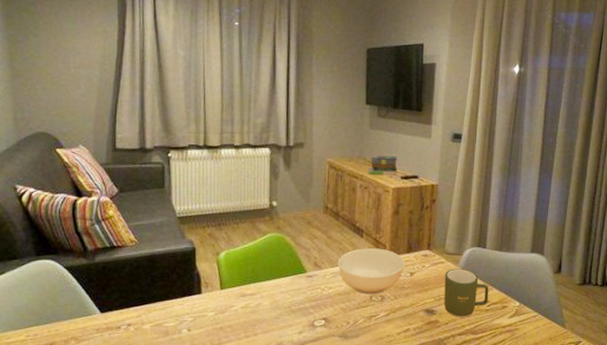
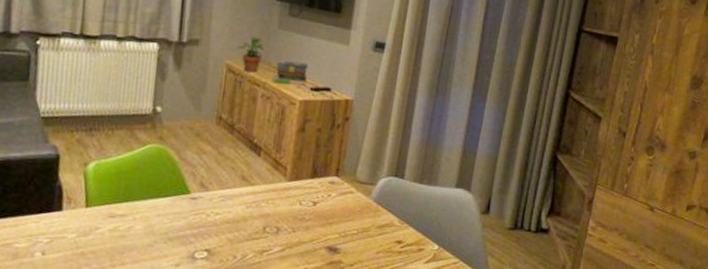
potted plant: none [336,137,359,167] -> present [237,36,264,73]
bowl: present [337,248,405,295] -> none [228,169,308,225]
mug: present [444,268,489,317] -> none [349,200,404,259]

